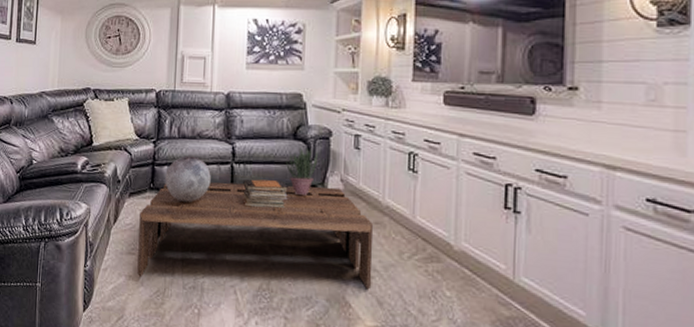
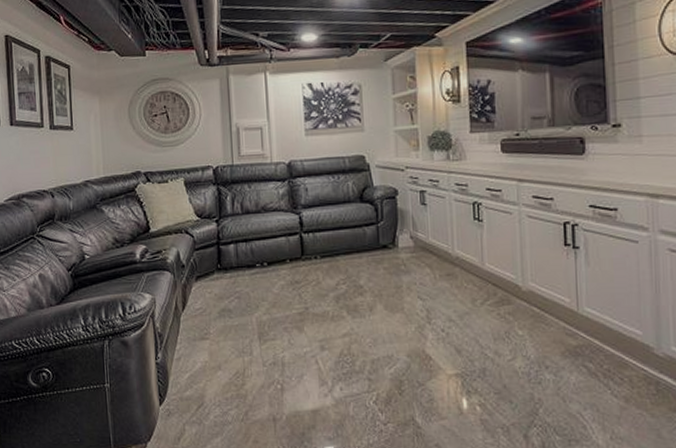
coffee table: present [137,182,374,290] -> none [209,245,449,362]
decorative globe: present [165,155,211,202] -> none [232,230,281,279]
book stack: present [243,179,288,208] -> none [314,244,360,275]
potted plant: present [285,147,319,195] -> none [354,209,387,257]

